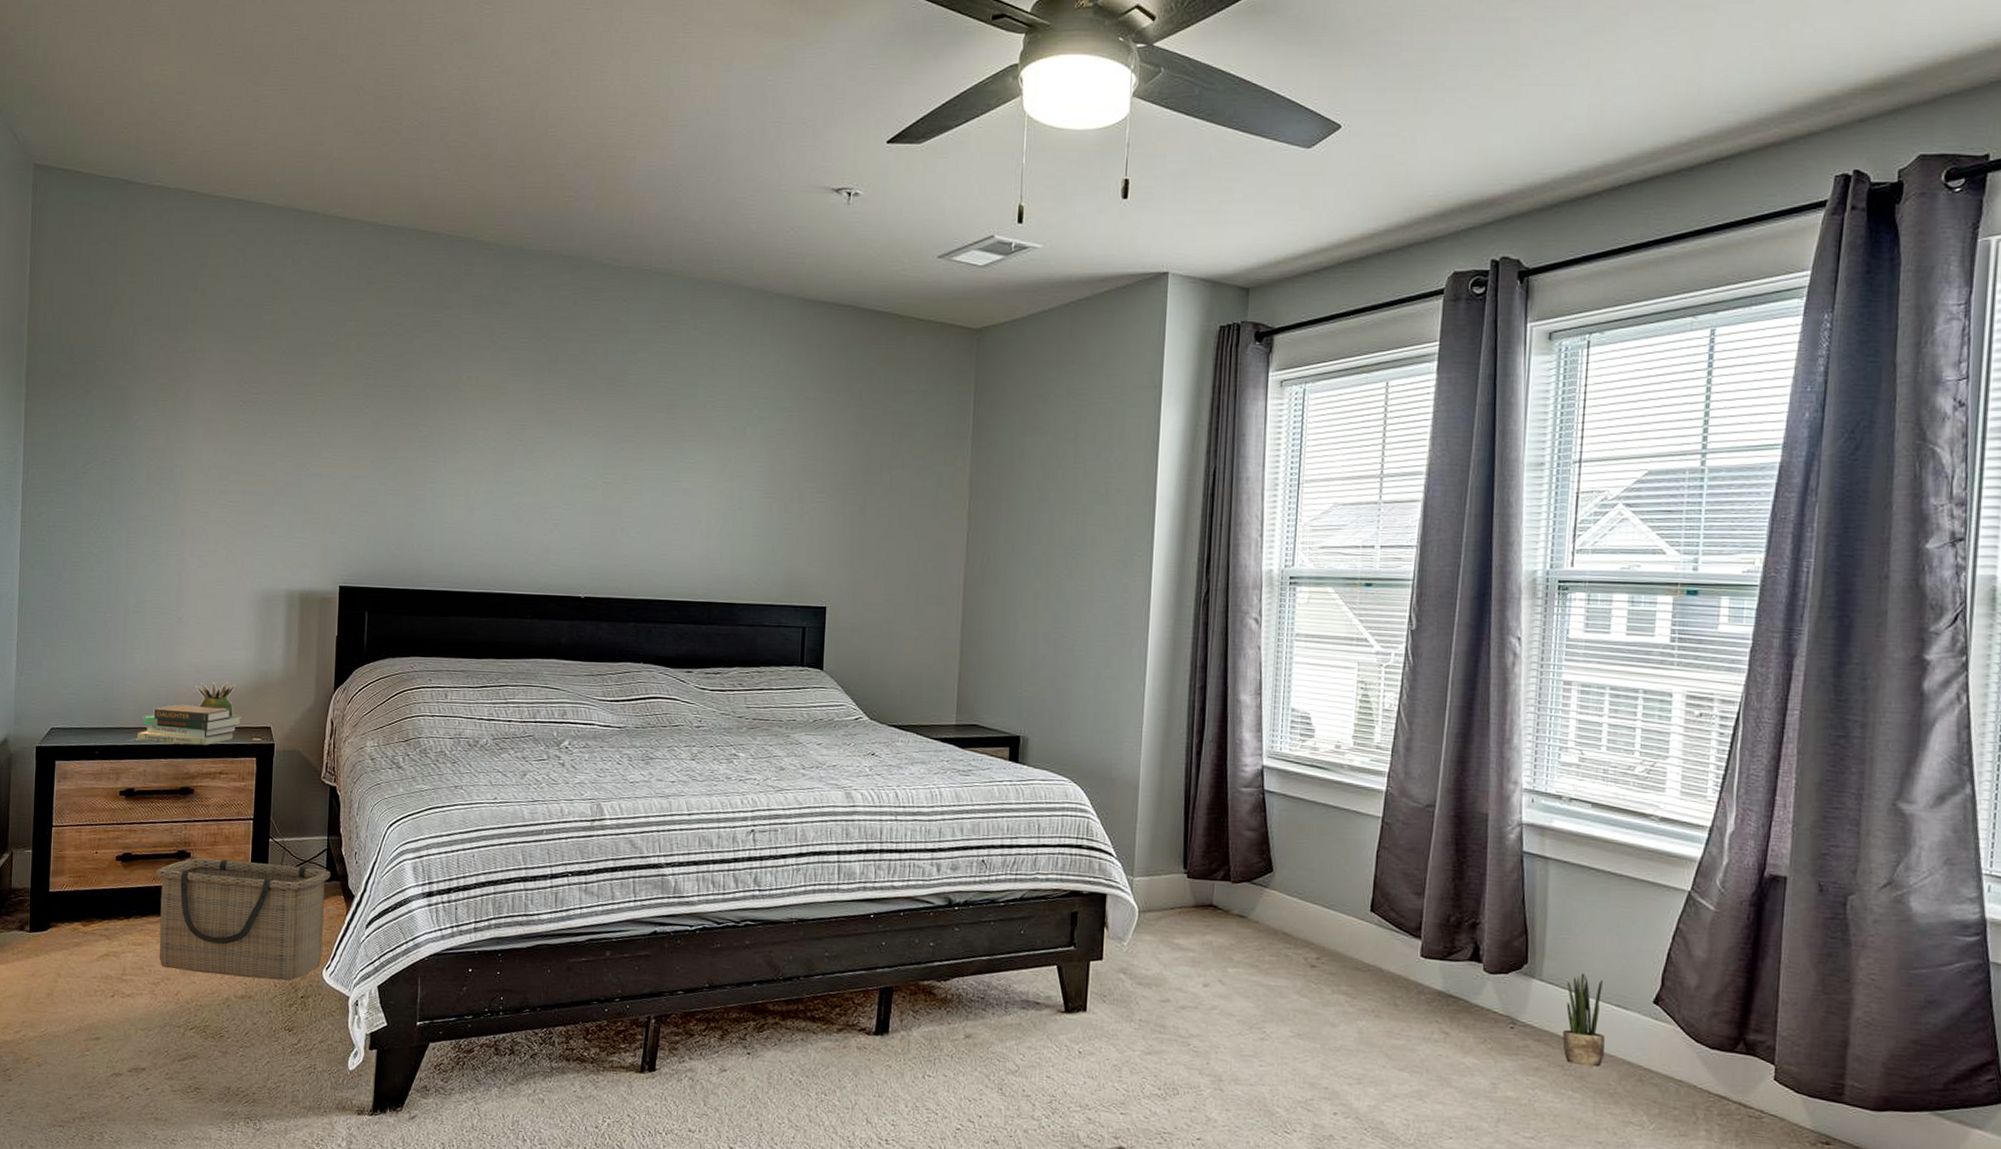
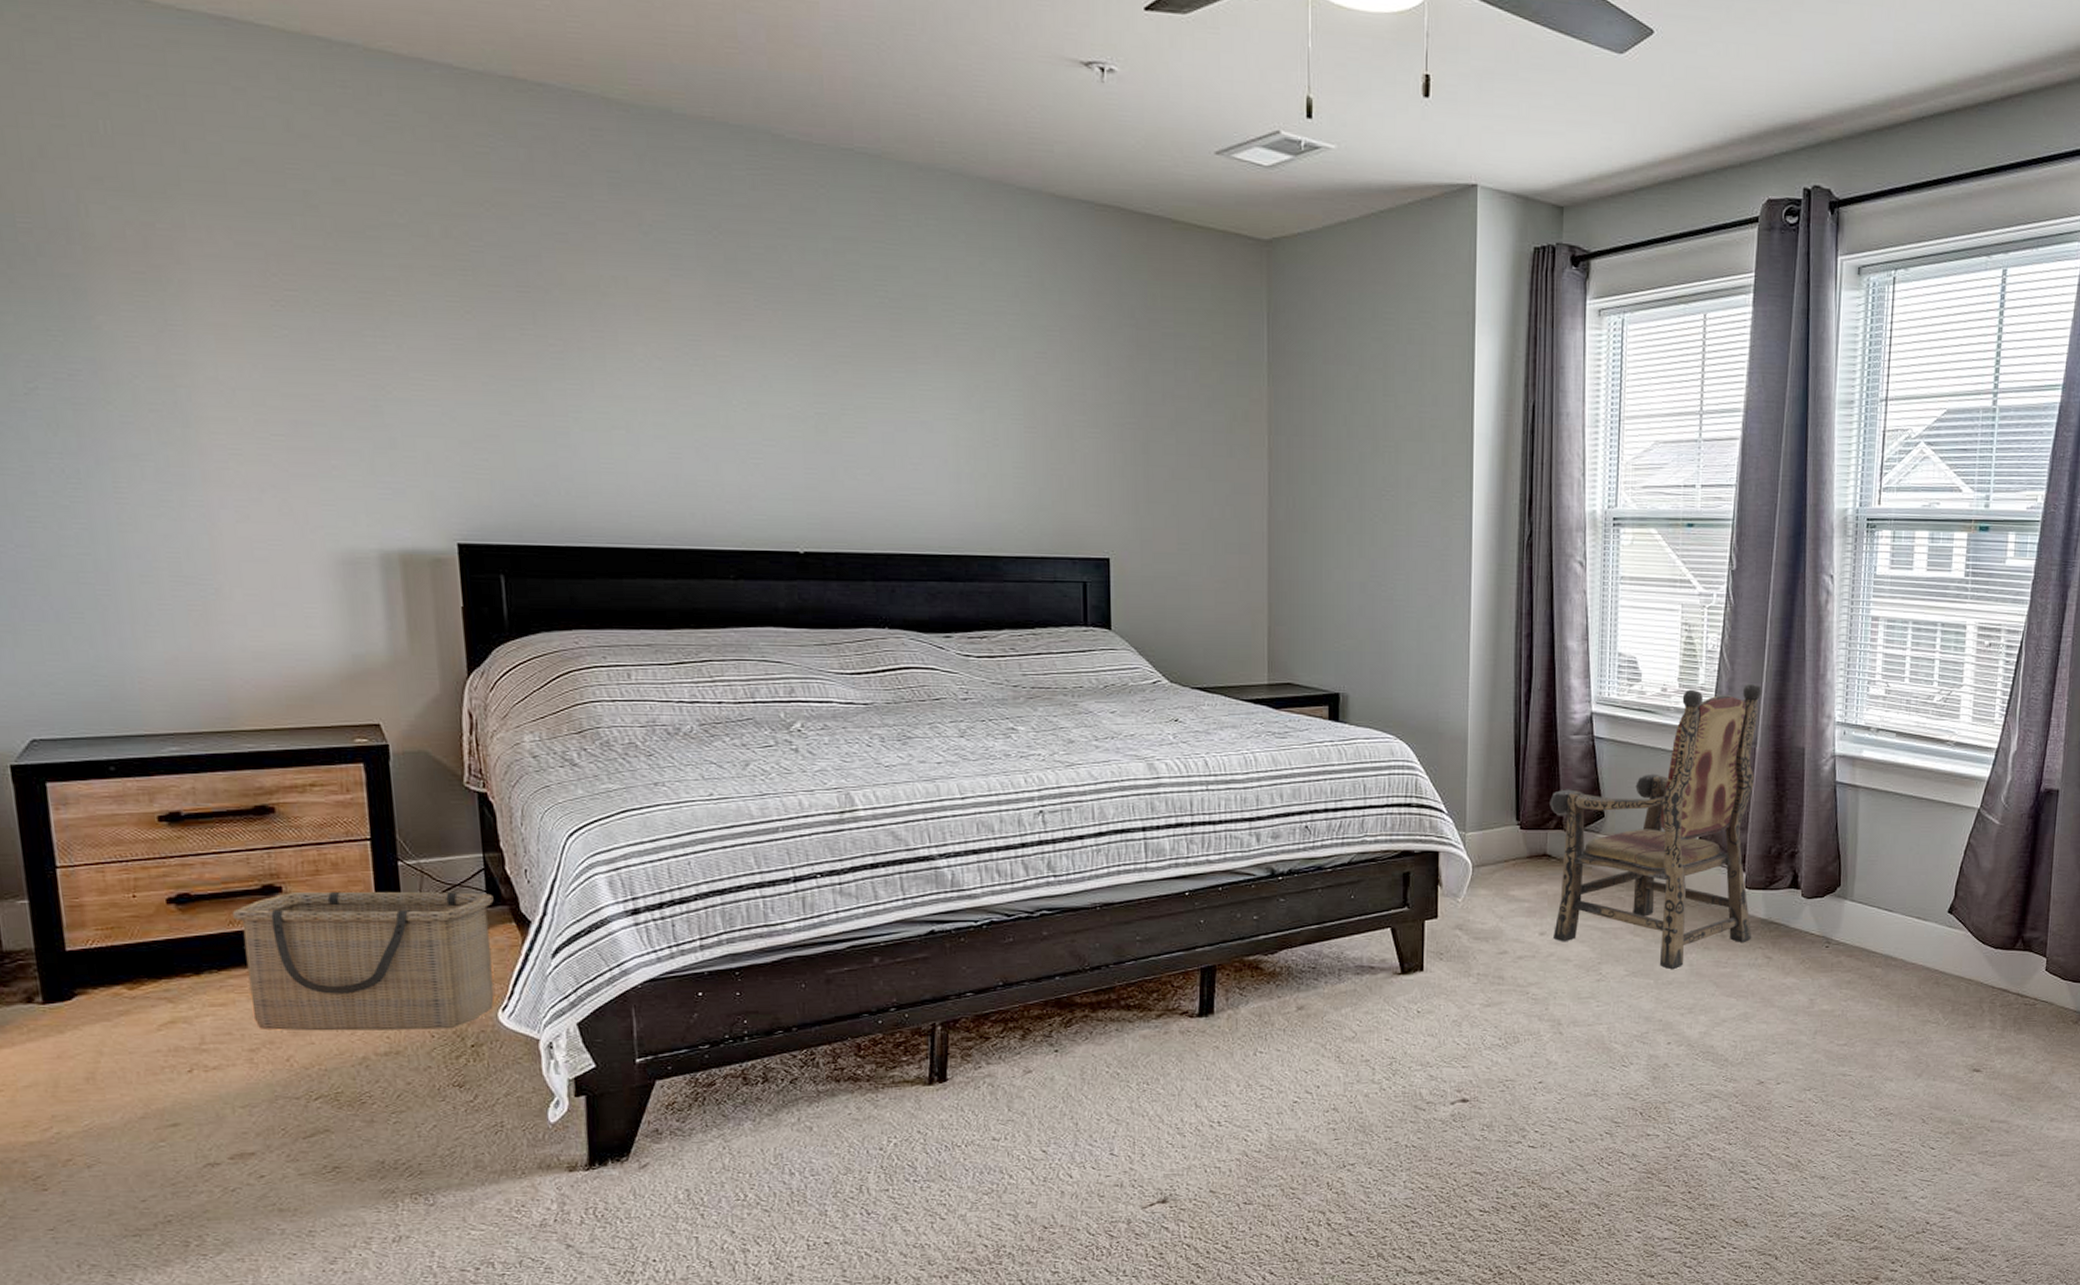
books: present [138,705,240,746] -> none [174,702,332,753]
succulent plant: present [196,683,234,717] -> none [257,671,321,714]
armchair: none [1217,744,1442,1035] -> present [1550,683,1762,969]
potted plant: present [1562,973,1605,1067] -> none [1870,891,1907,975]

